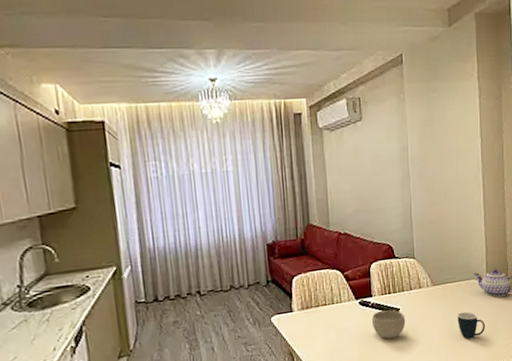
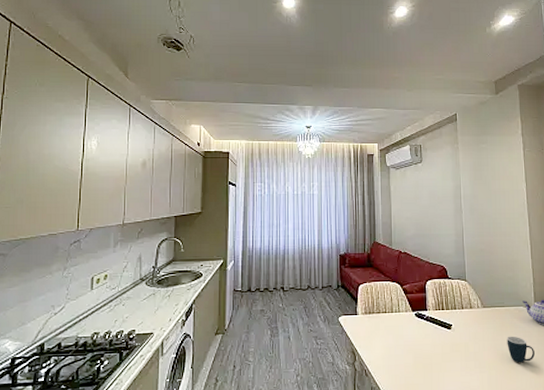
bowl: present [371,310,406,339] -> none [426,324,457,352]

